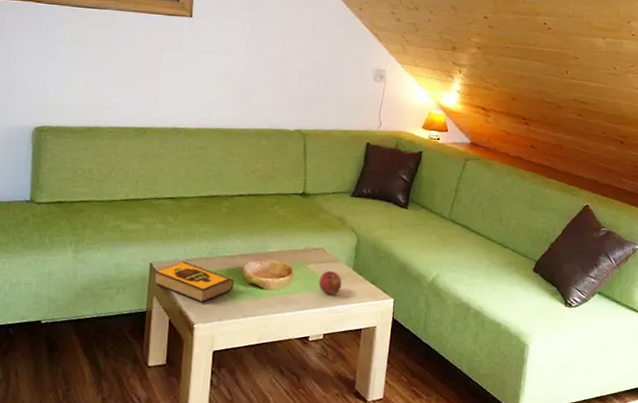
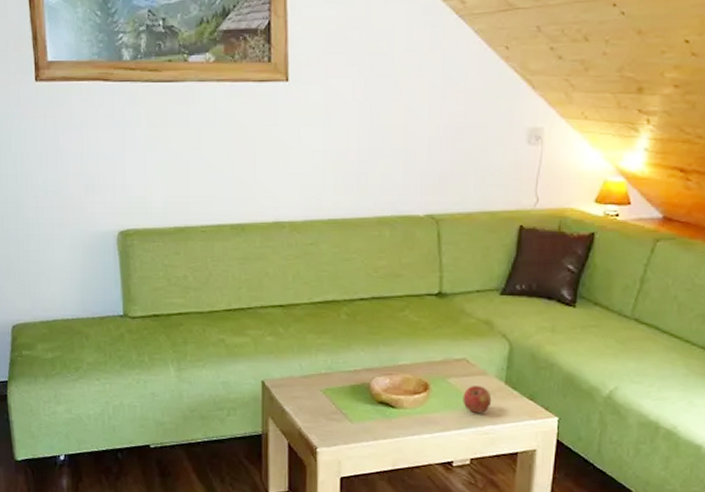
hardback book: present [154,261,234,303] -> none [267,377,360,424]

